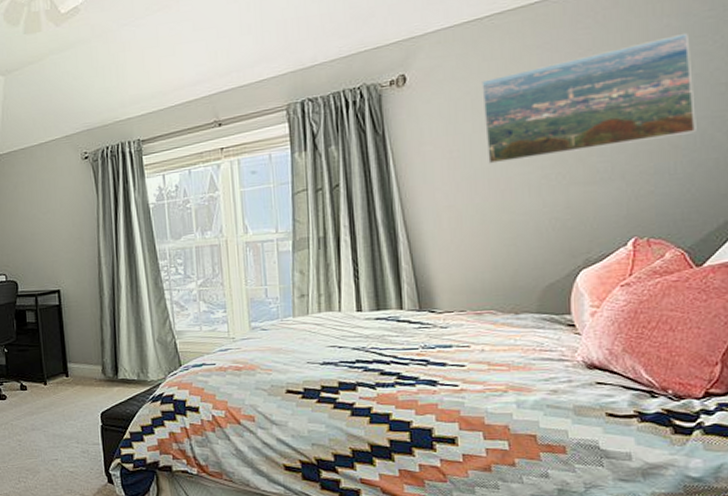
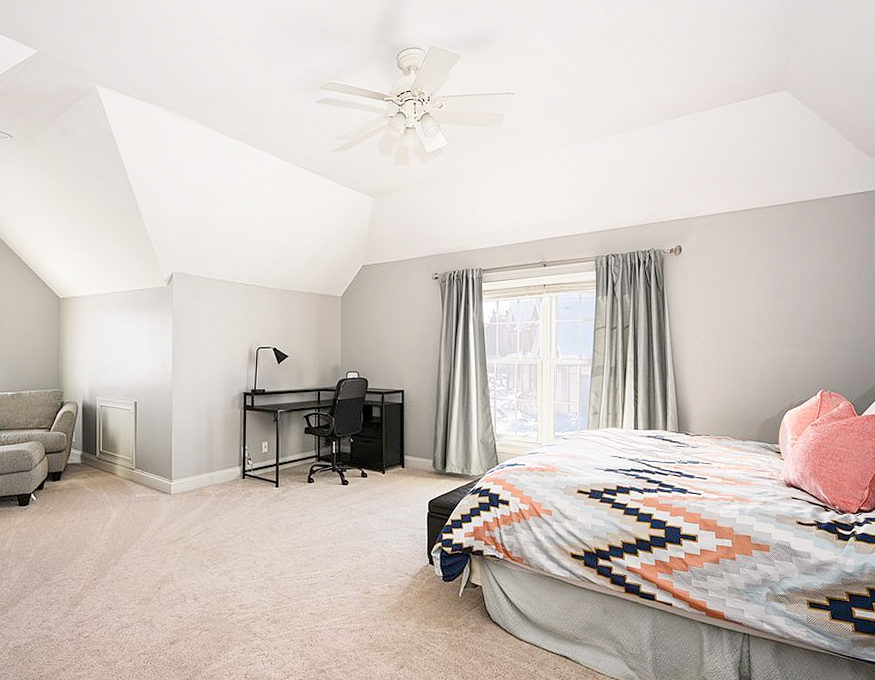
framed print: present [481,32,696,164] -> none [731,244,863,323]

